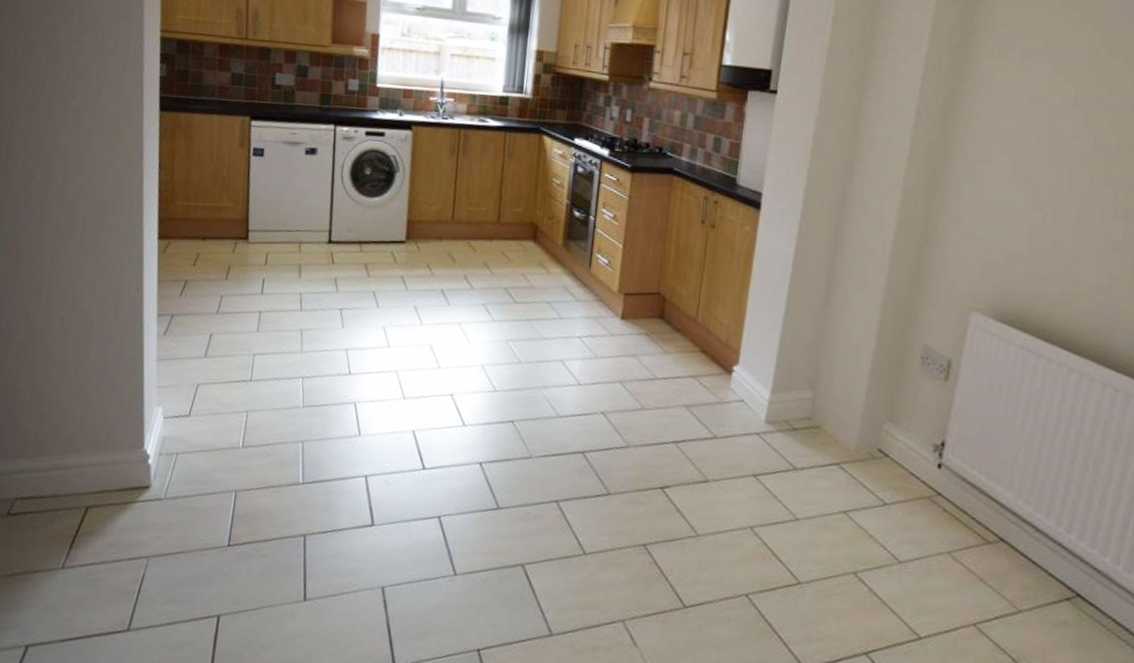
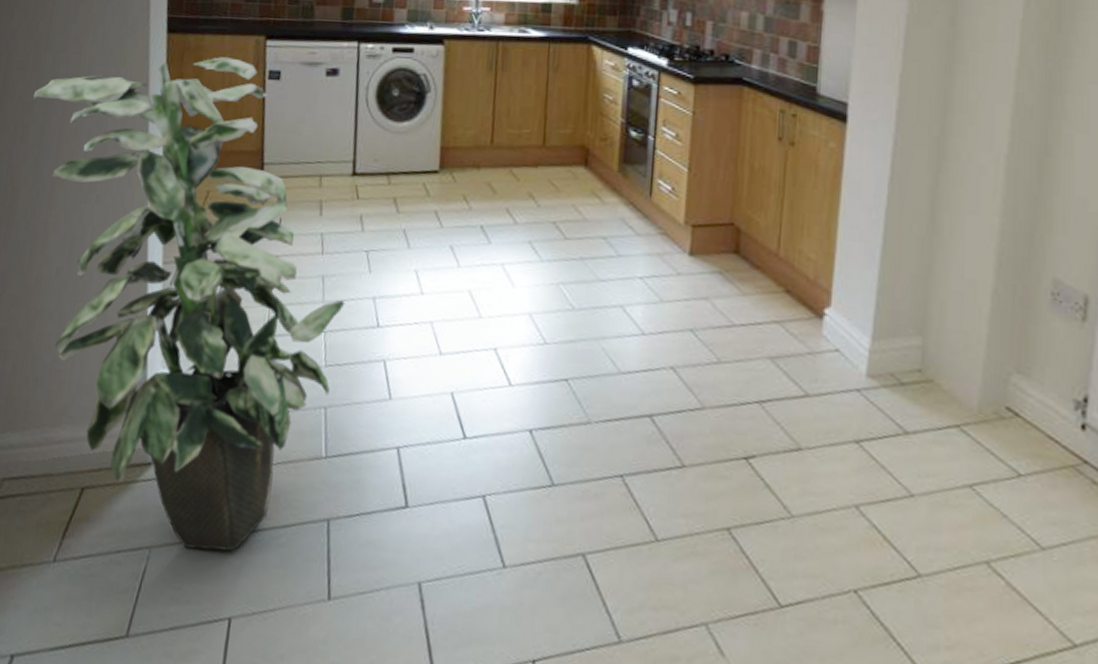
indoor plant: none [35,134,321,561] -> present [33,57,345,552]

